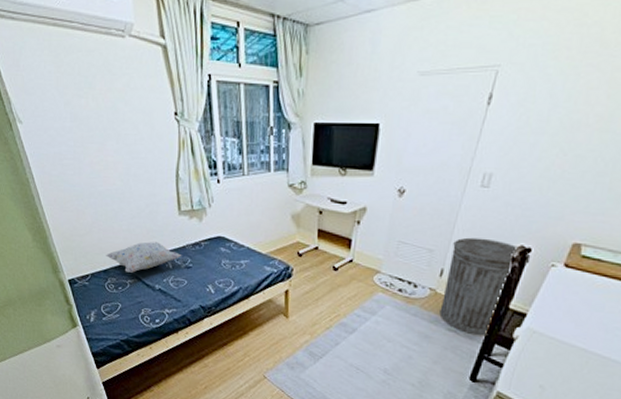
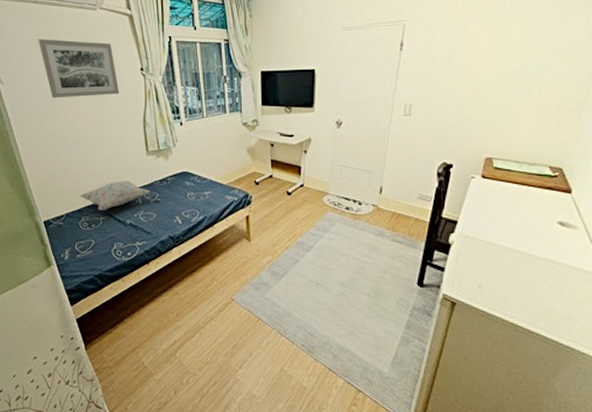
wall art: none [59,71,150,144] -> present [38,39,120,99]
trash can: present [439,237,531,335] -> none [383,158,453,243]

